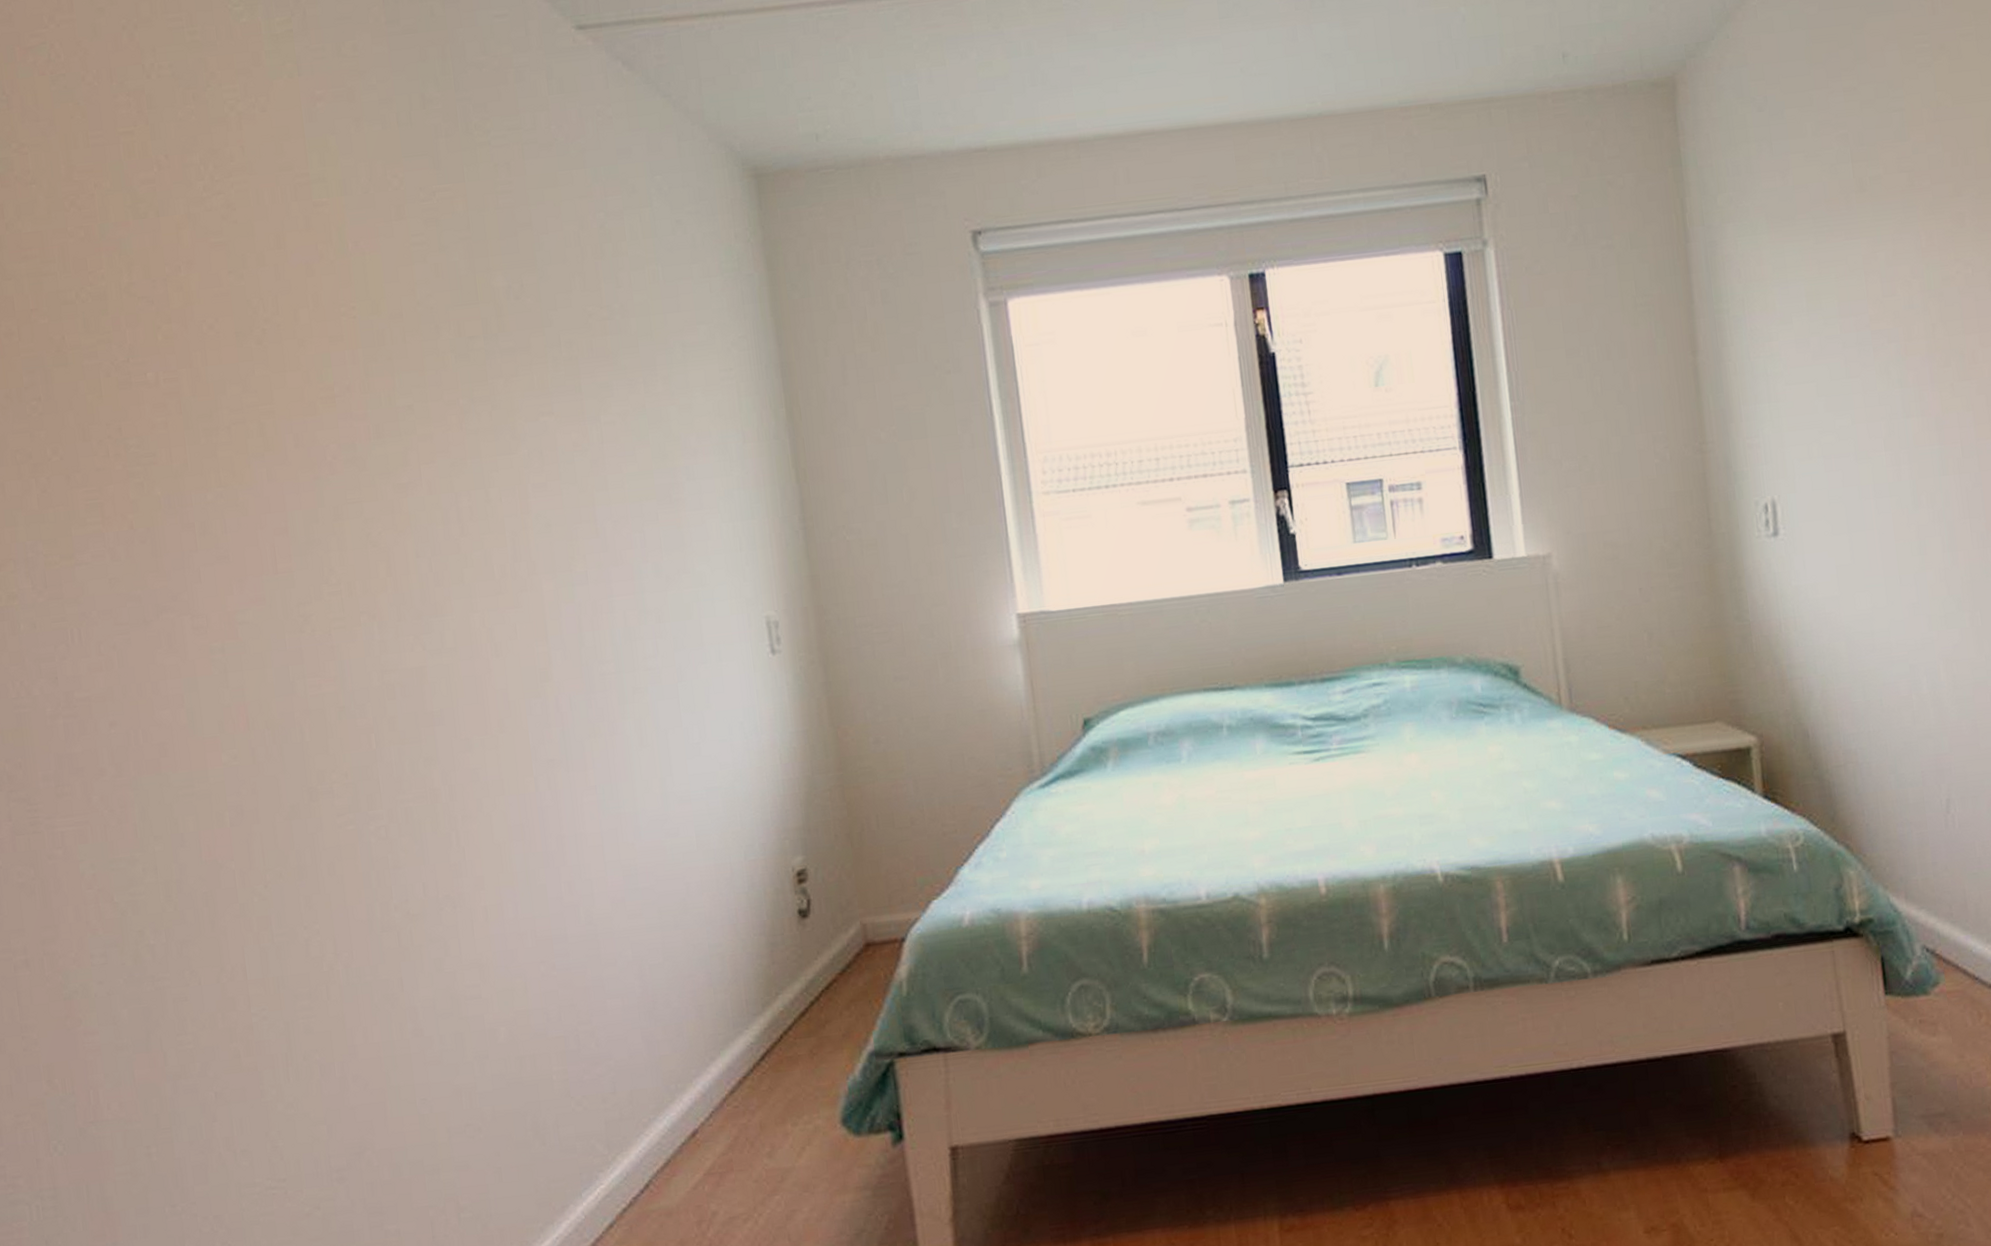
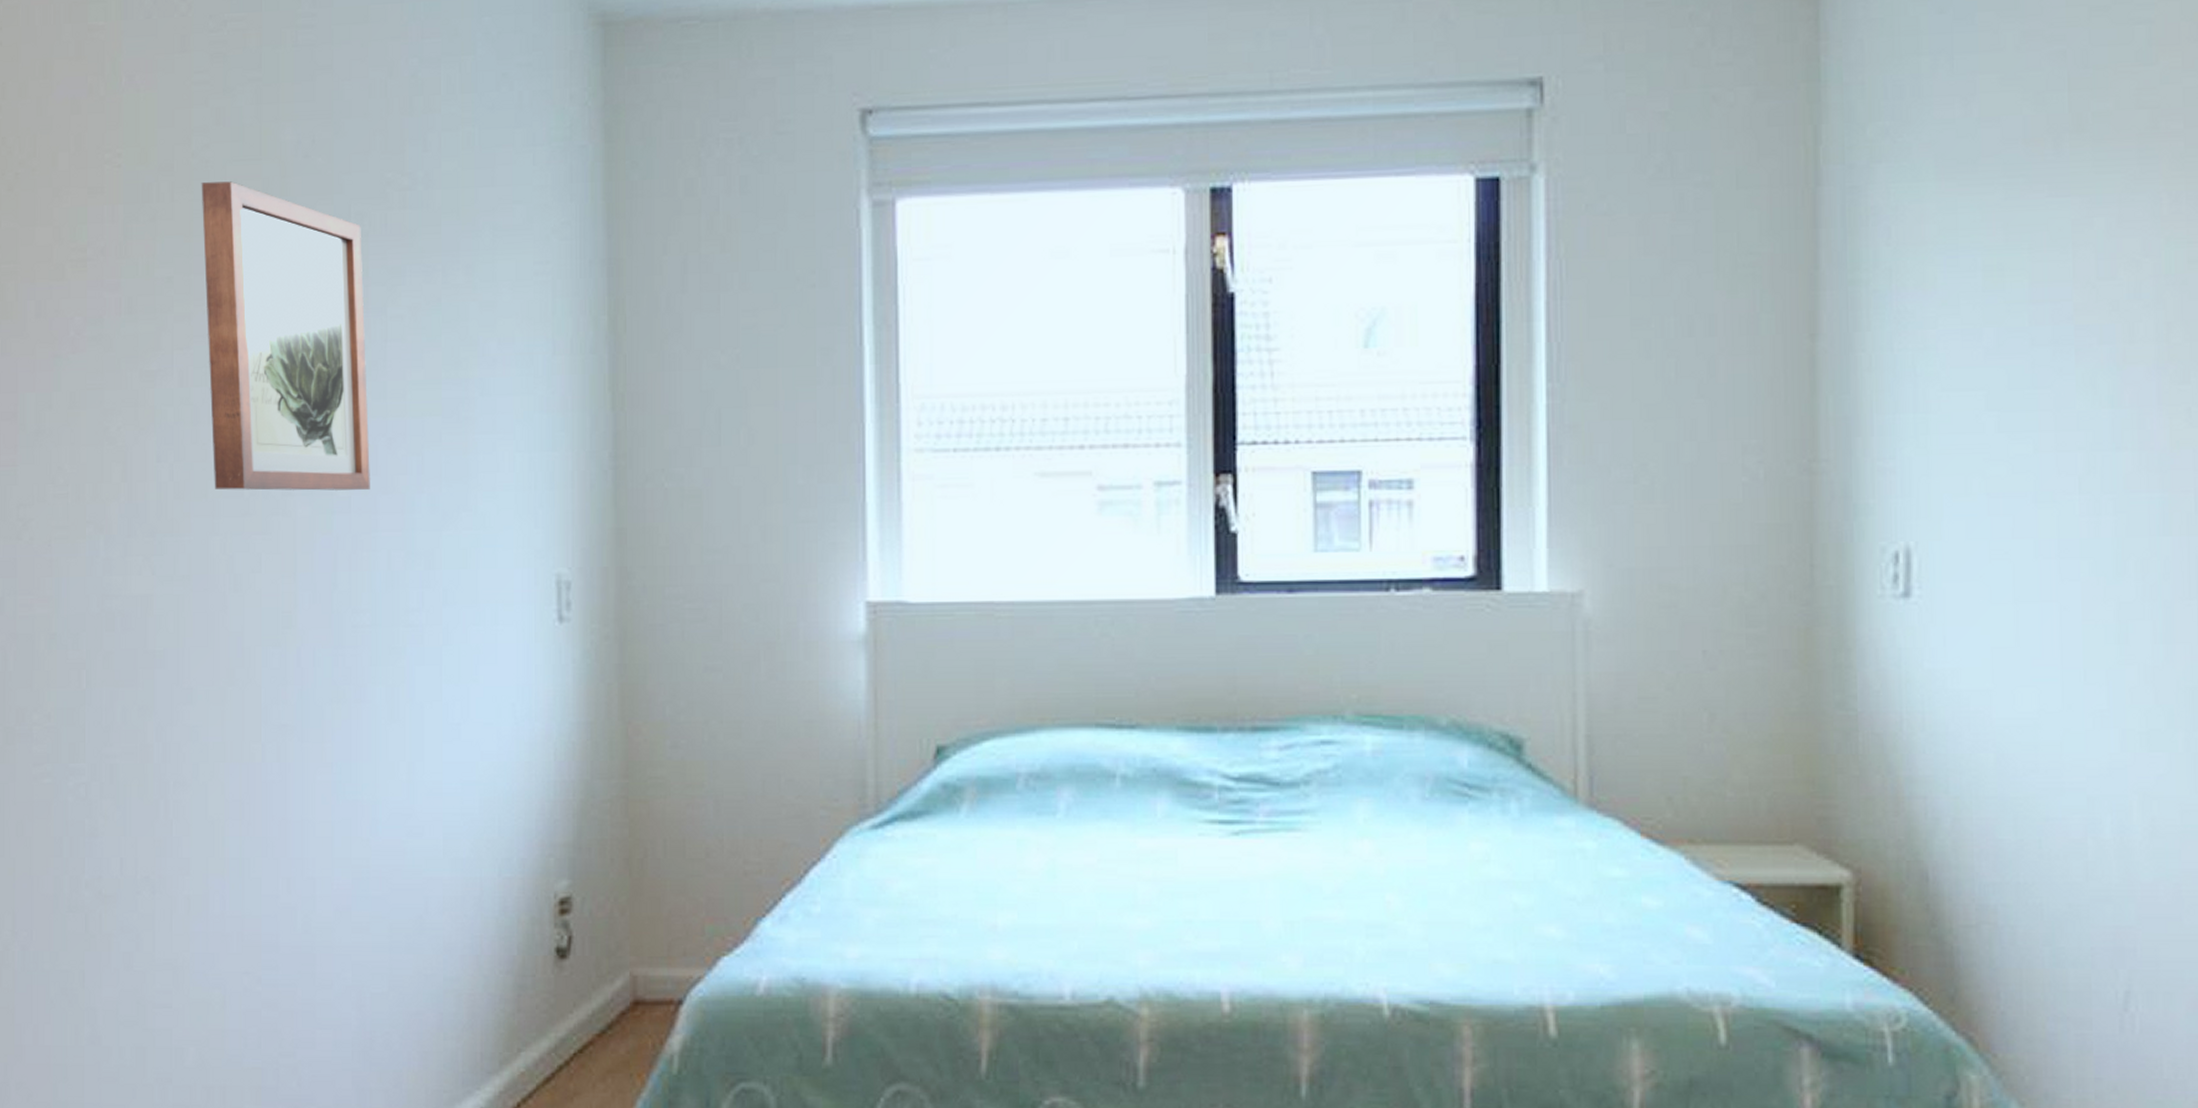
wall art: none [428,323,603,575] -> present [201,181,370,491]

